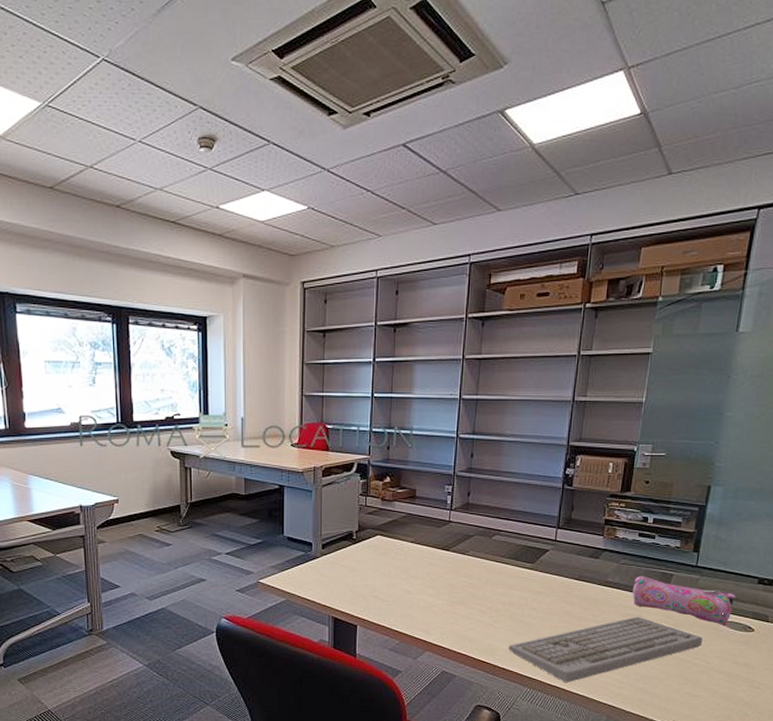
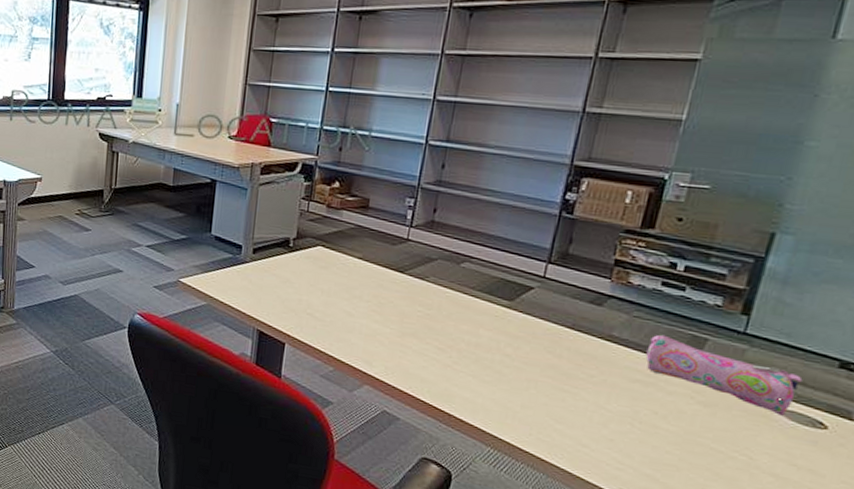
keyboard: present [508,616,703,683] -> none [469,384,747,452]

